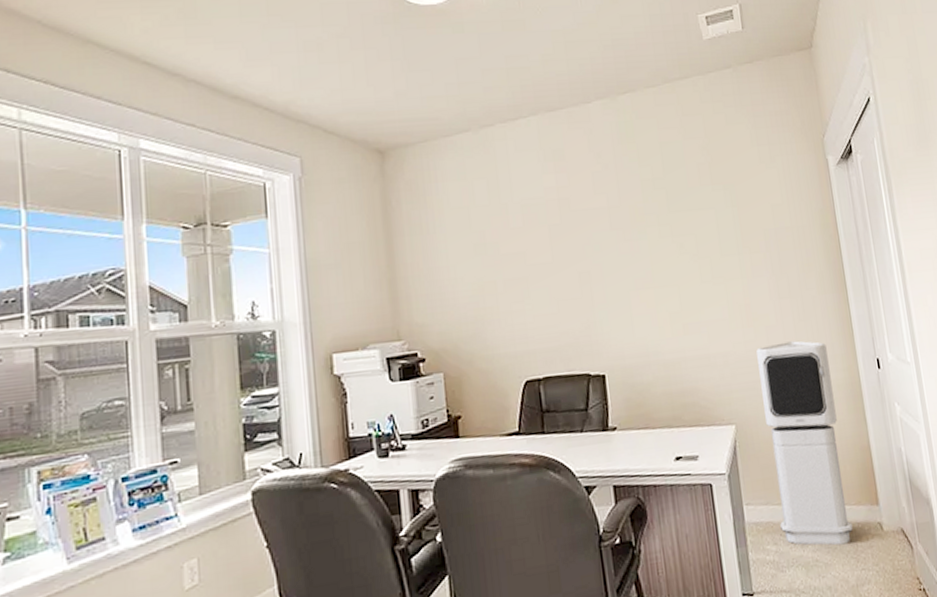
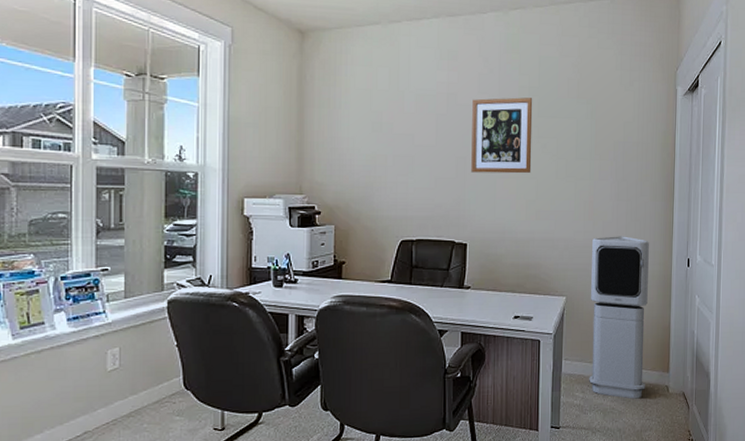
wall art: none [589,191,670,288] -> present [471,97,533,174]

